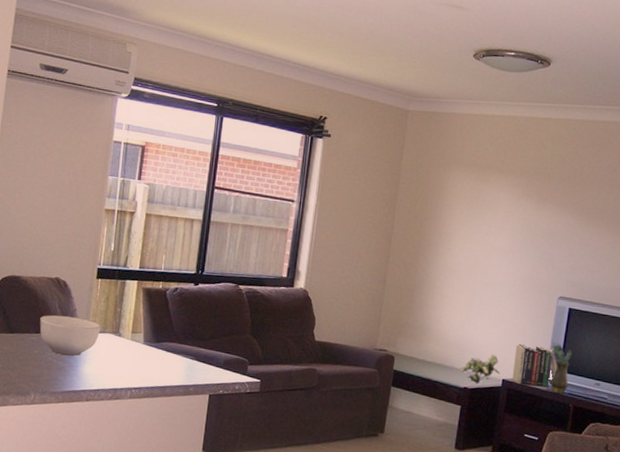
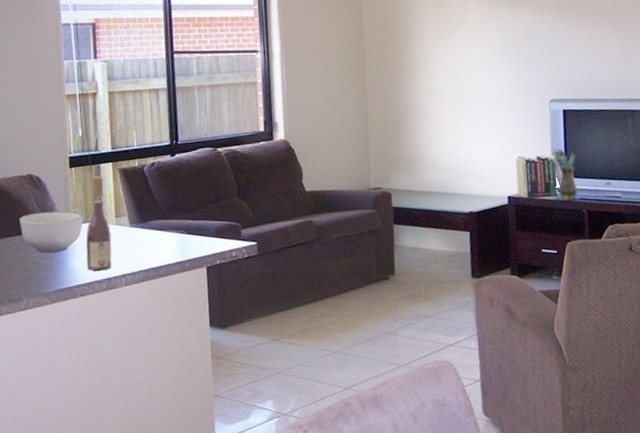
wine bottle: none [95,290,127,382] -> present [86,176,112,272]
plant: present [458,354,501,384] -> none [459,172,505,206]

